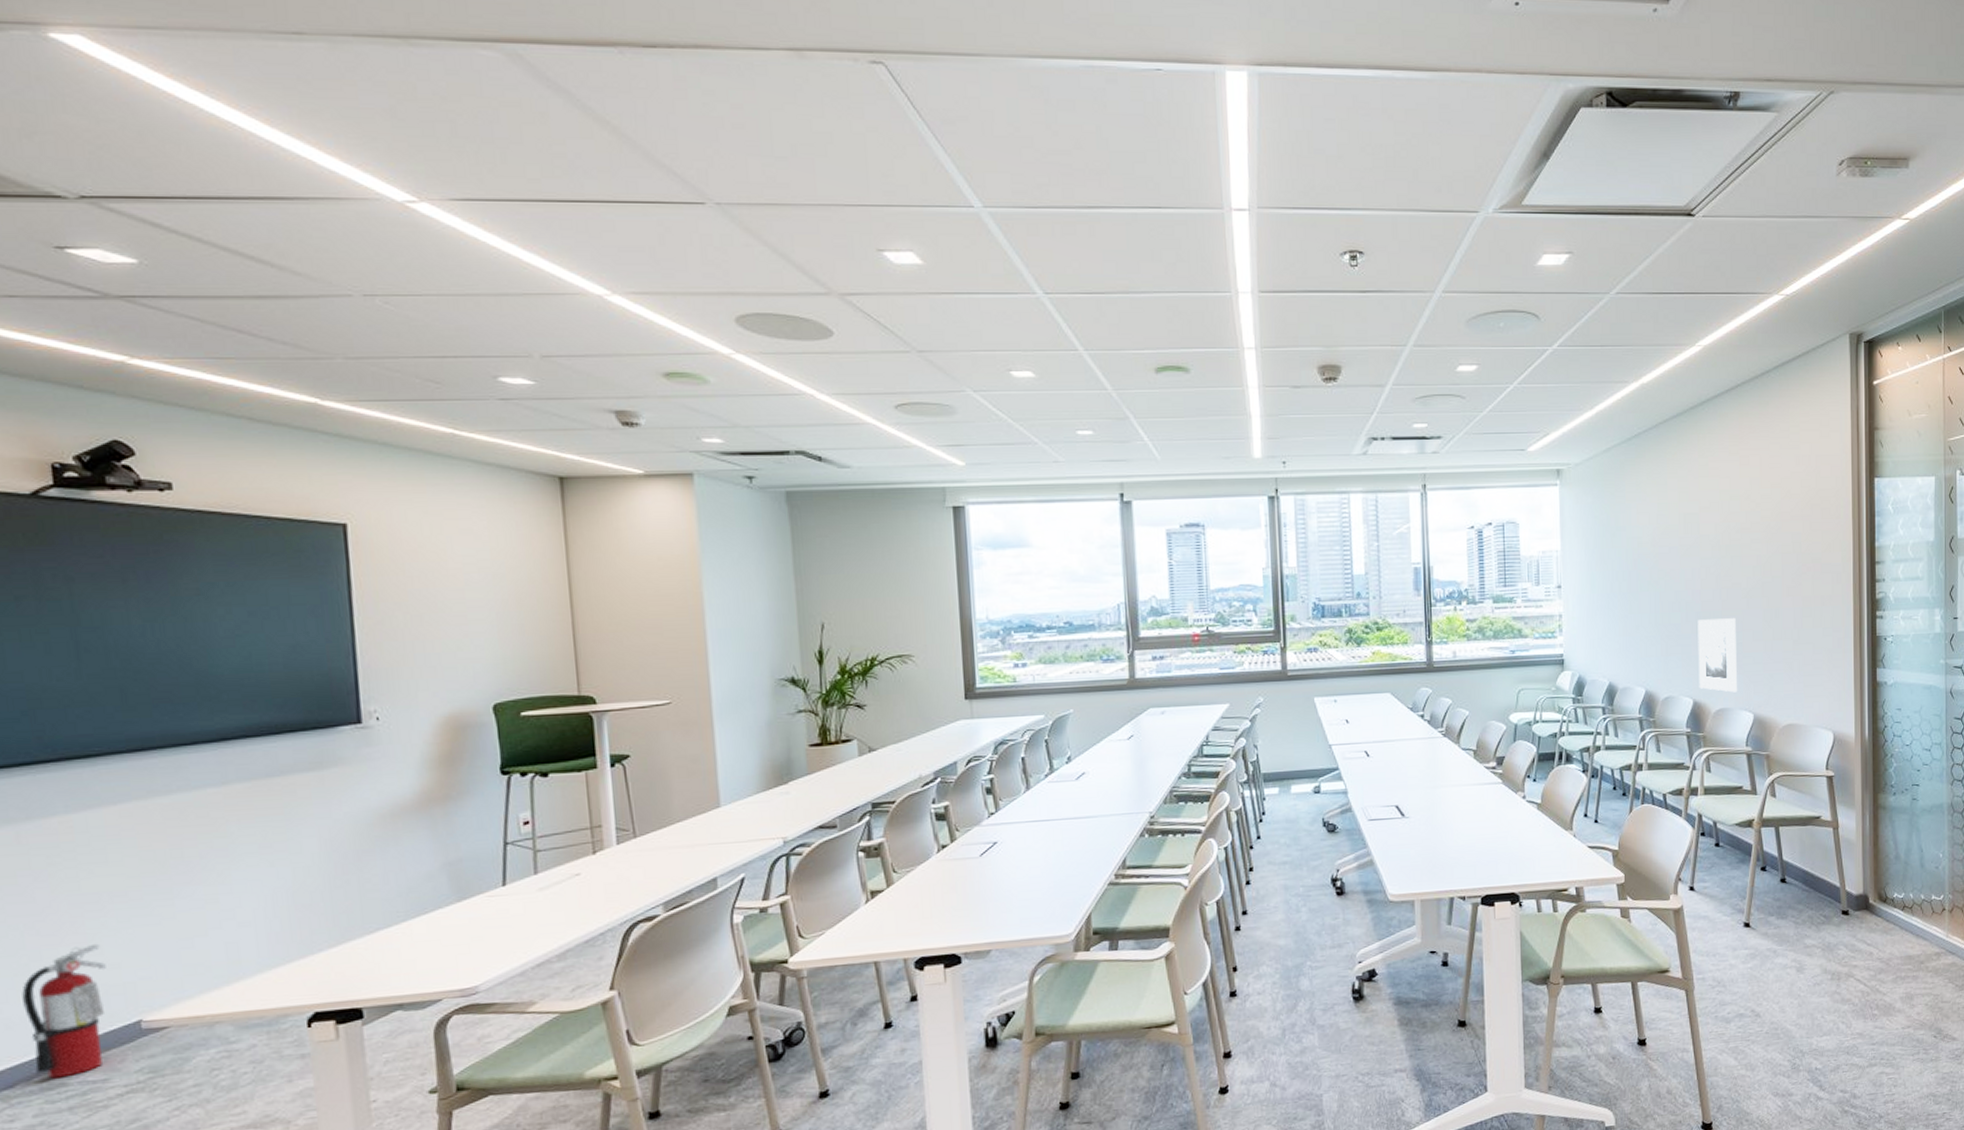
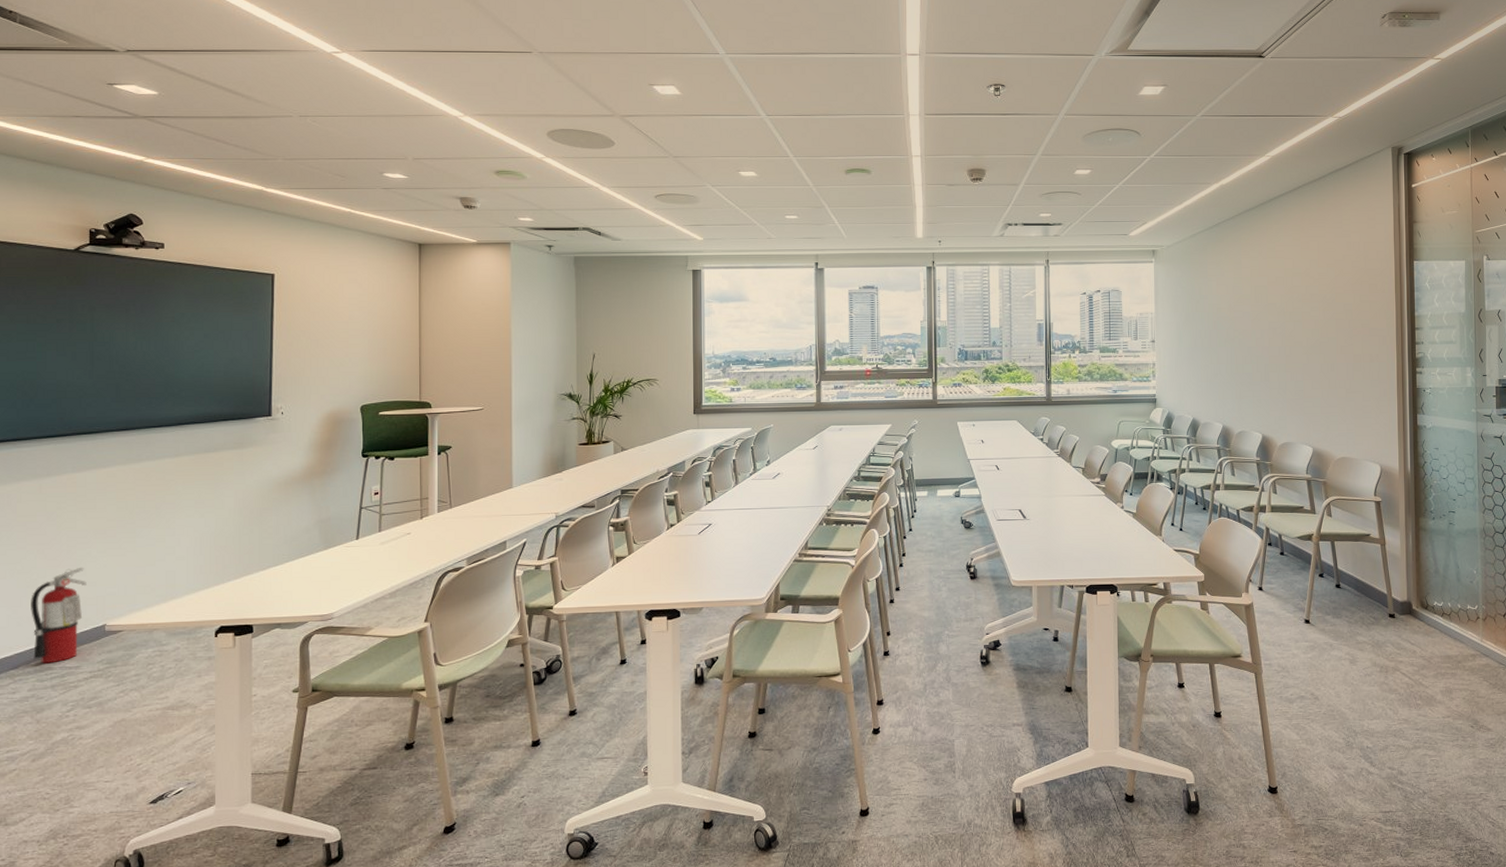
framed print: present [1697,618,1737,693] -> none [1266,370,1299,430]

